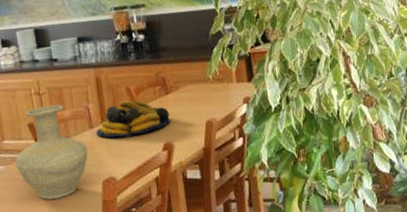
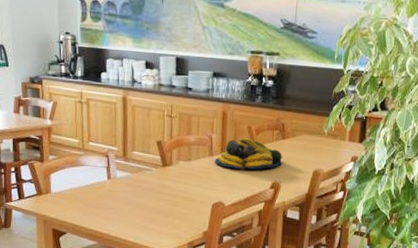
vase: present [15,104,89,200] -> none [141,128,205,211]

